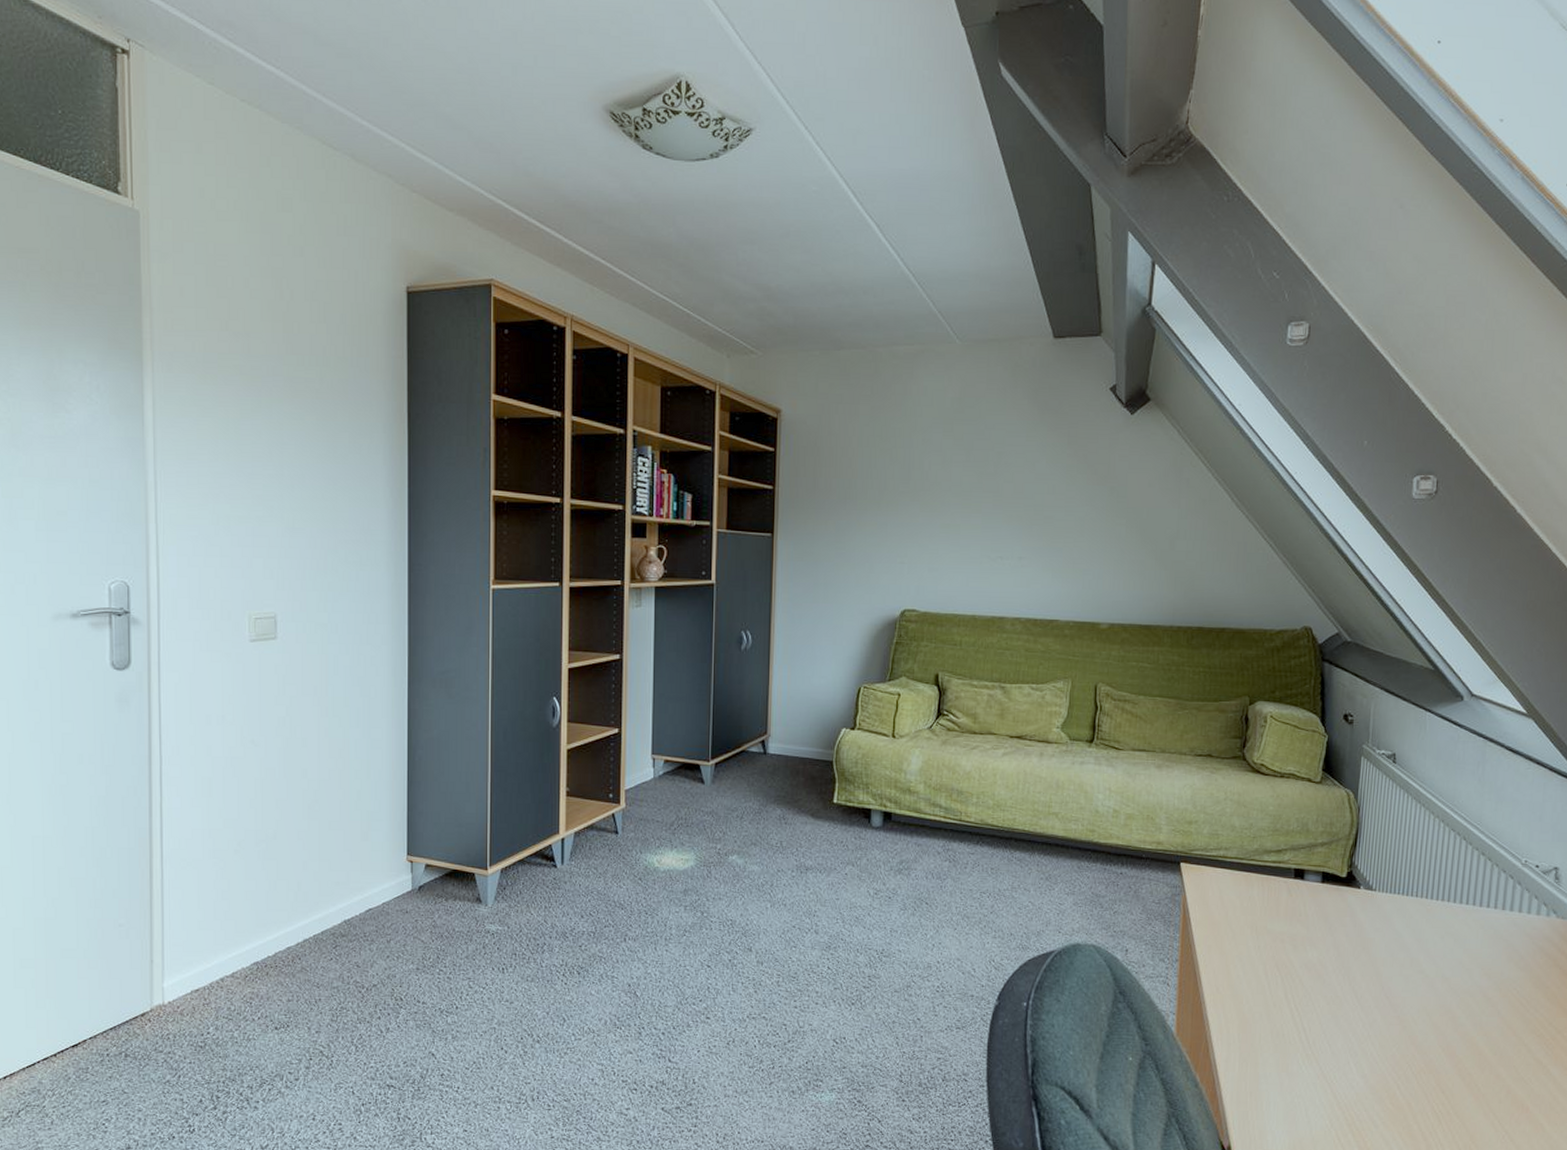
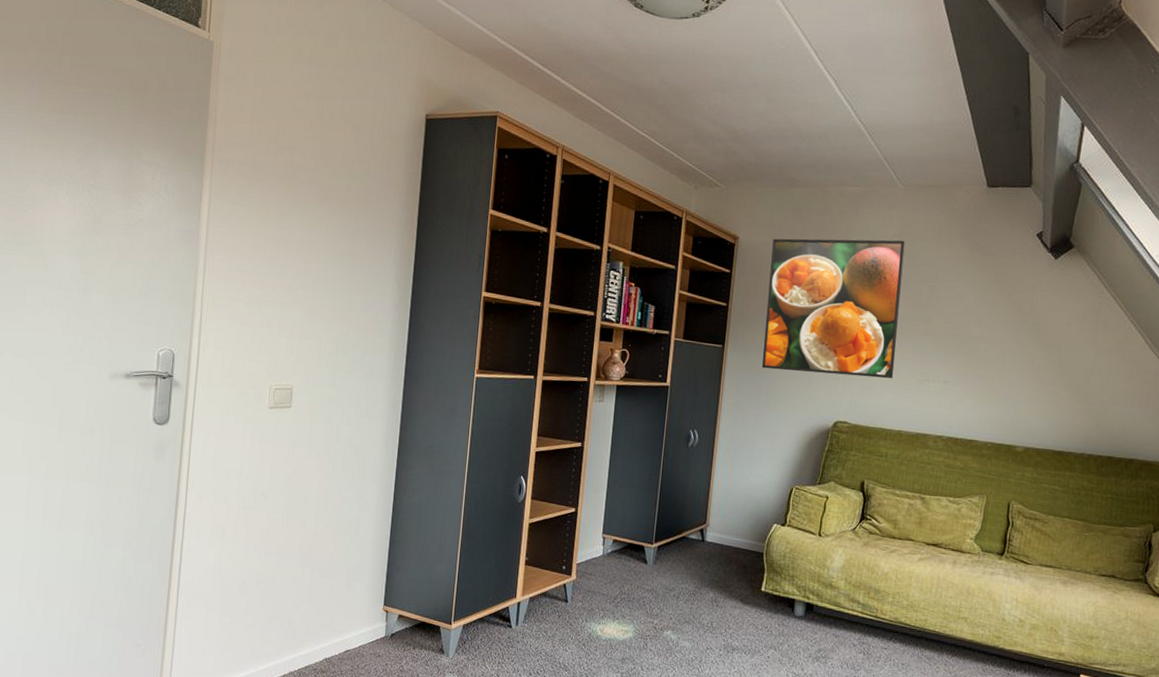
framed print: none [817,403,967,559] -> present [761,238,905,379]

